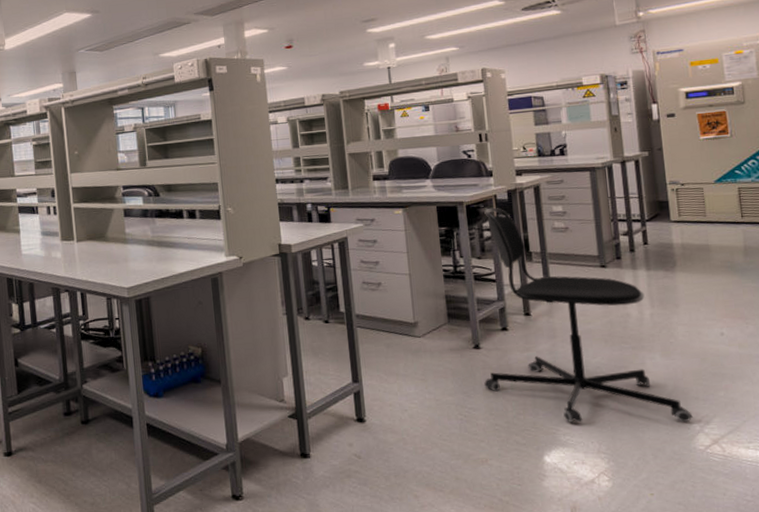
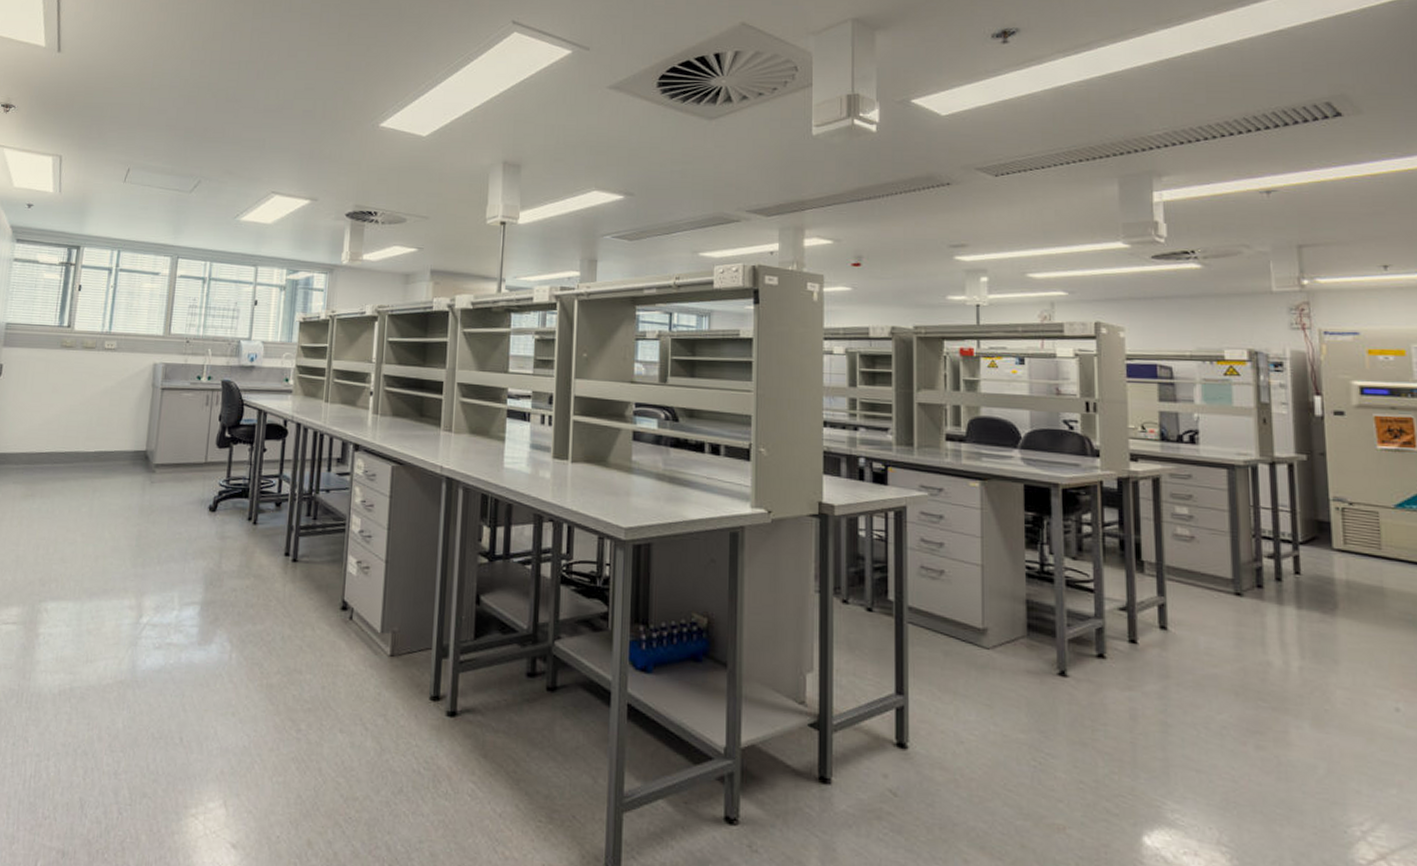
office chair: present [484,207,693,423] -> none [1069,496,1352,822]

